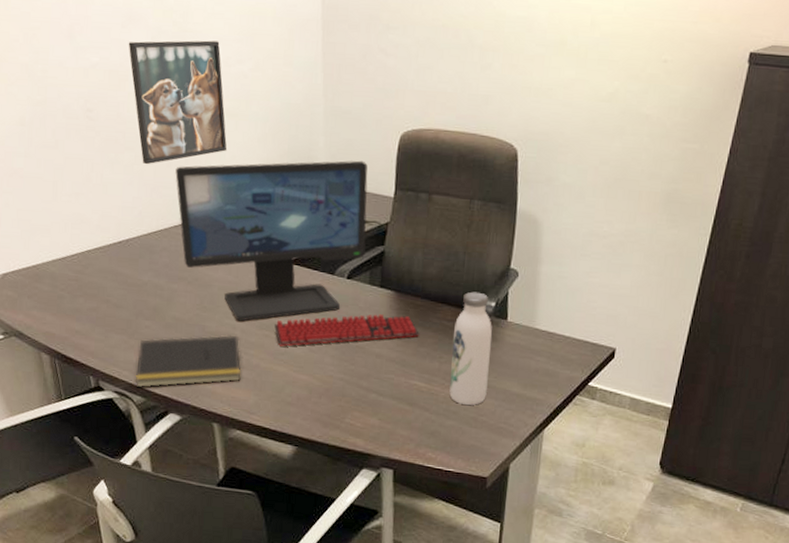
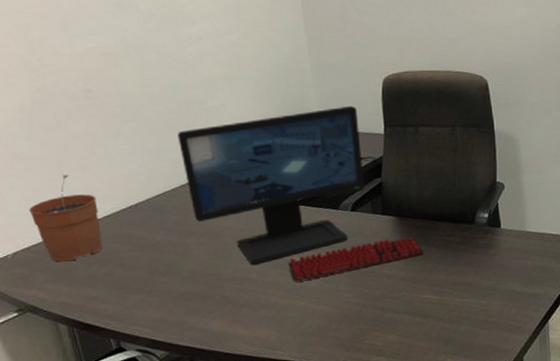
plant pot: none [22,197,90,291] -> present [29,174,102,262]
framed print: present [128,40,228,165] -> none [121,17,225,133]
notepad: present [134,334,242,388] -> none [156,278,261,342]
water bottle: present [449,291,492,405] -> none [454,206,493,309]

